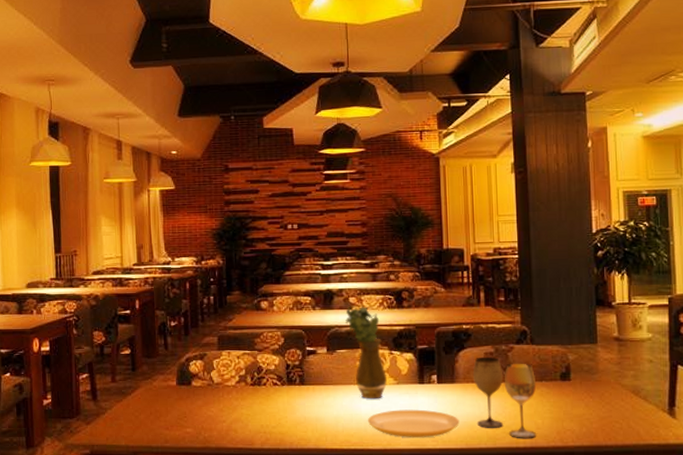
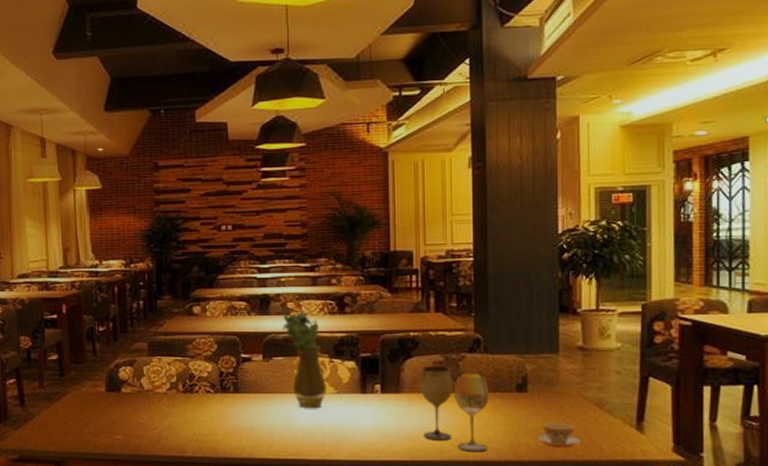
plate: present [367,409,460,437] -> none [305,420,404,448]
teacup: none [581,409,621,434] -> present [537,422,582,448]

